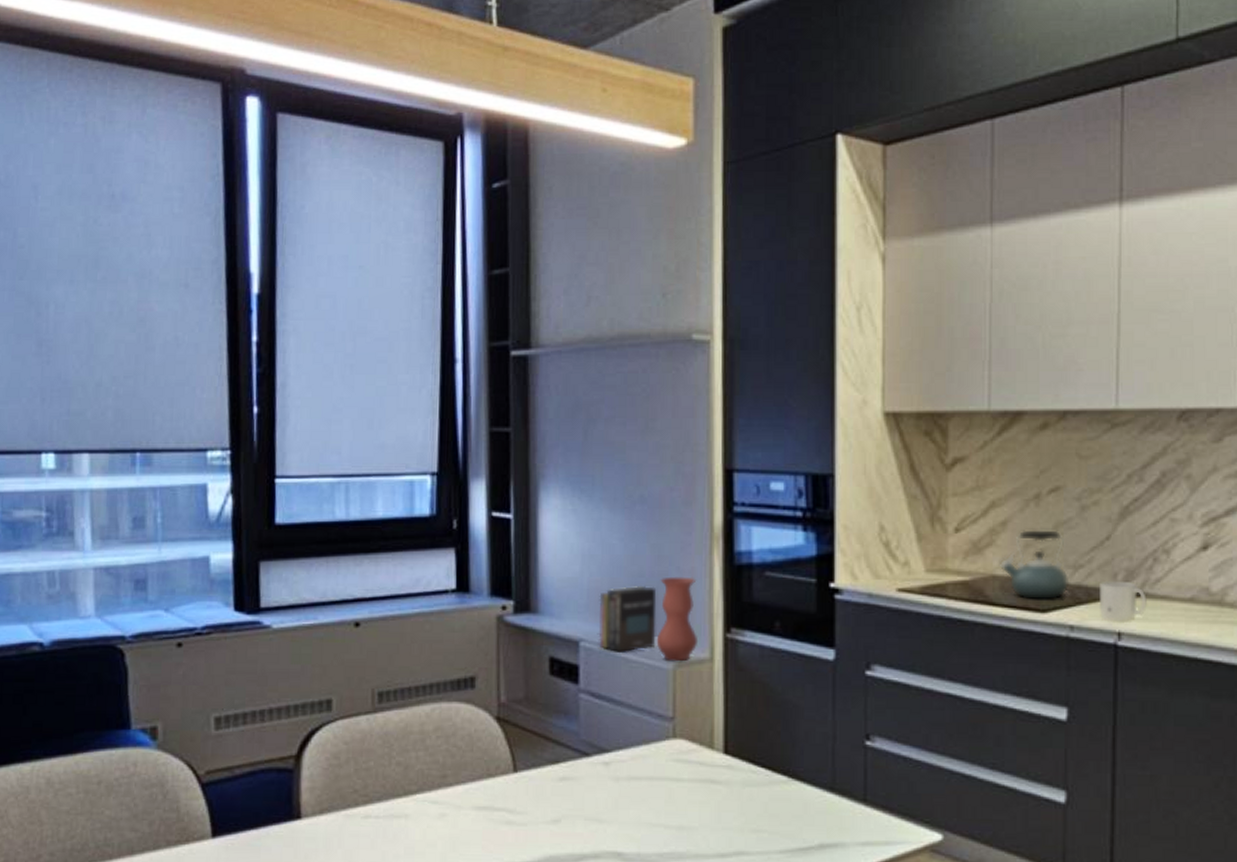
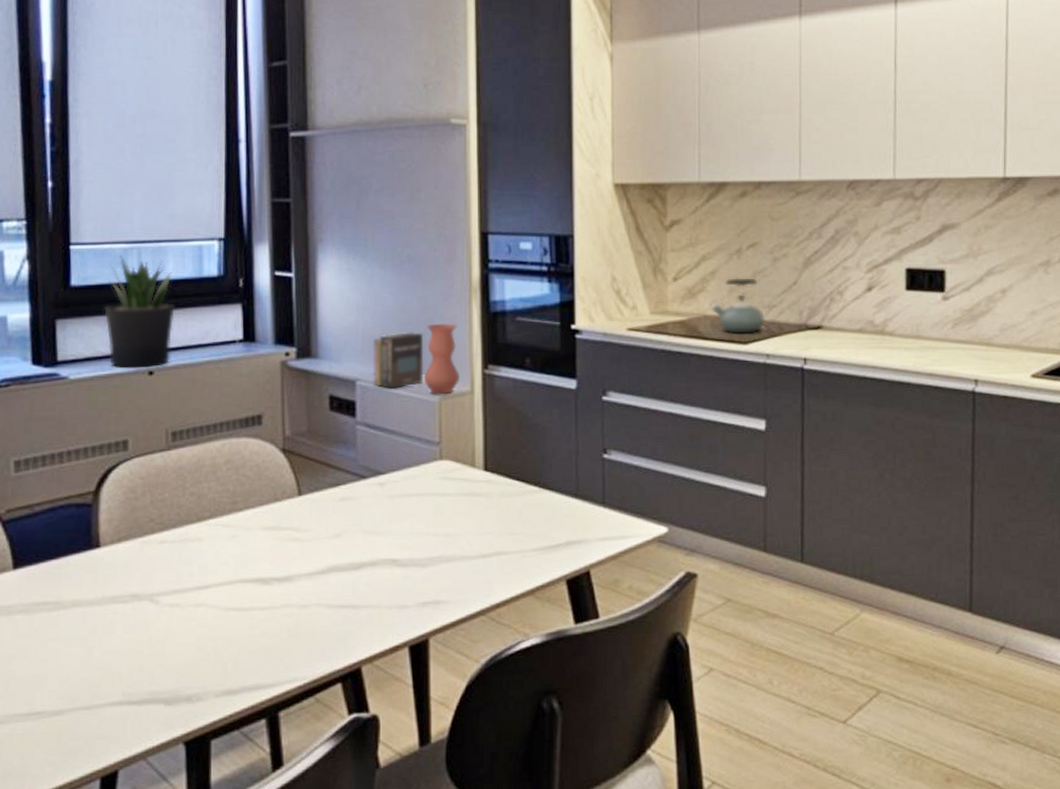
planter: none [309,489,384,619] -> present [104,254,175,369]
mug: present [1098,580,1147,624] -> none [788,317,826,351]

